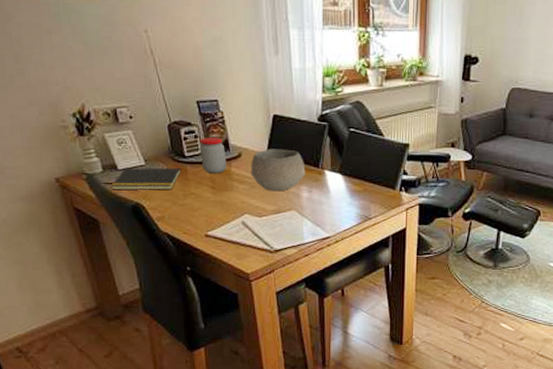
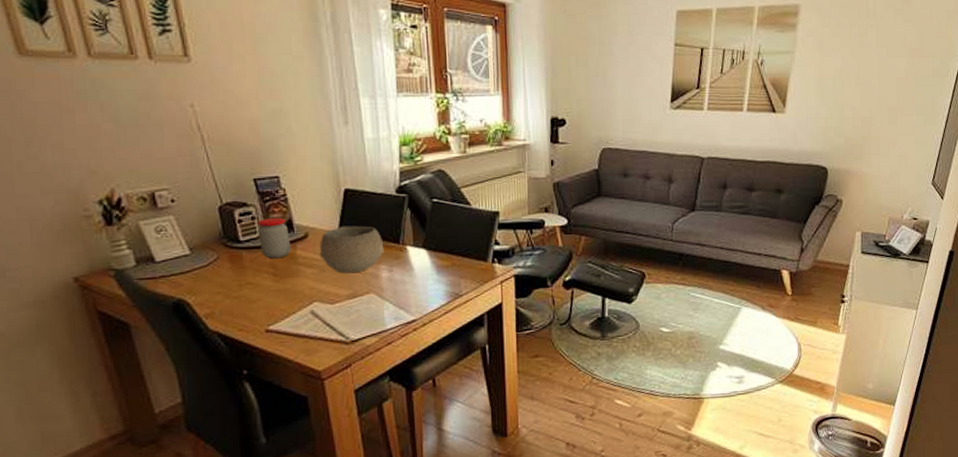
notepad: present [111,167,181,190] -> none [147,255,235,286]

